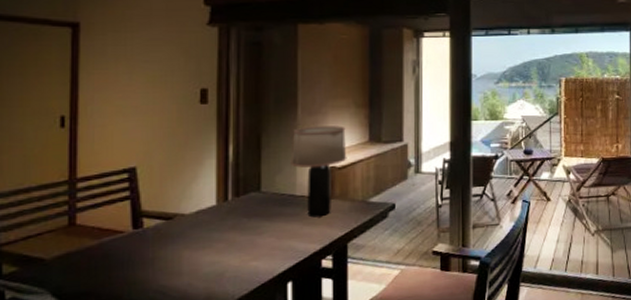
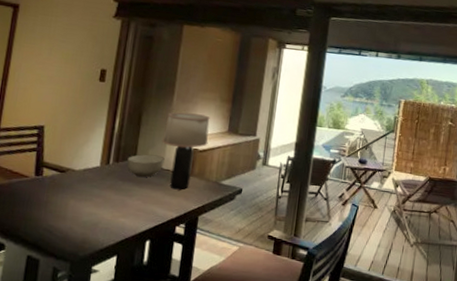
bowl: none [250,181,297,210] -> present [127,154,165,178]

